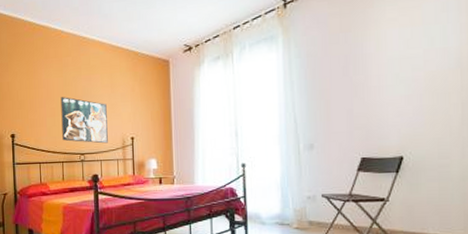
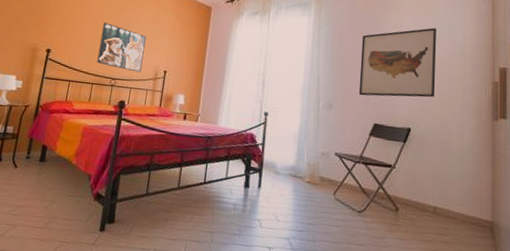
wall art: none [339,38,429,130] -> present [358,28,437,98]

